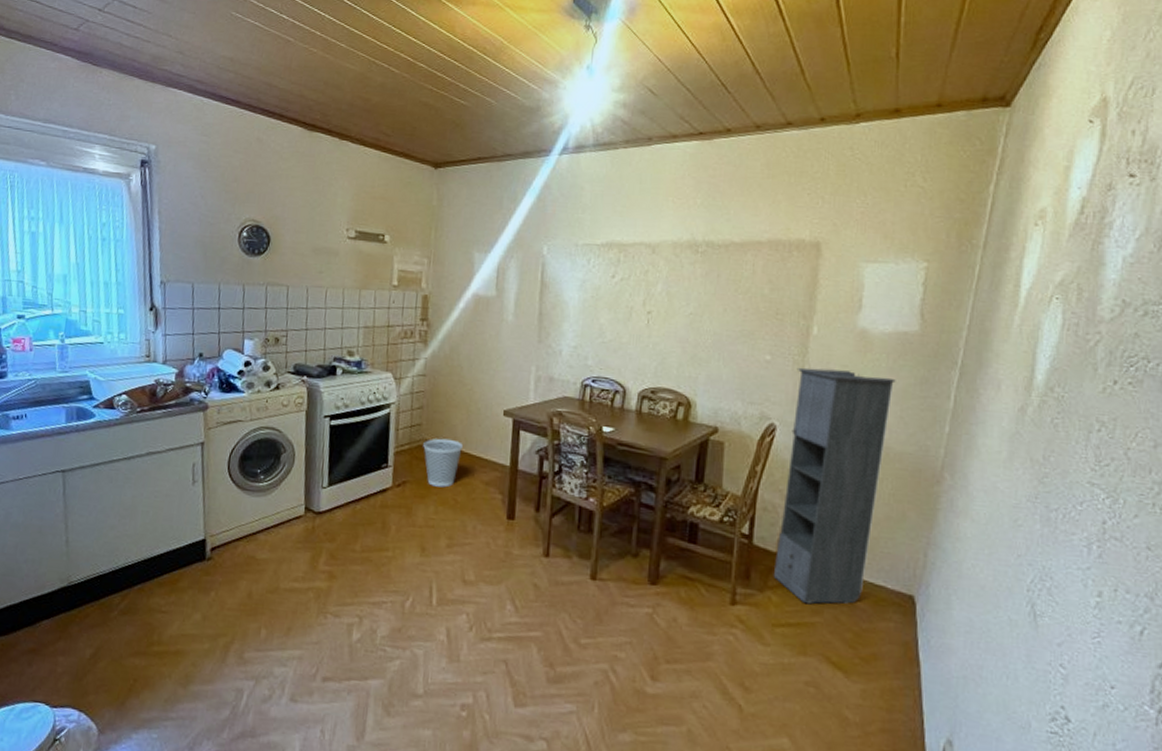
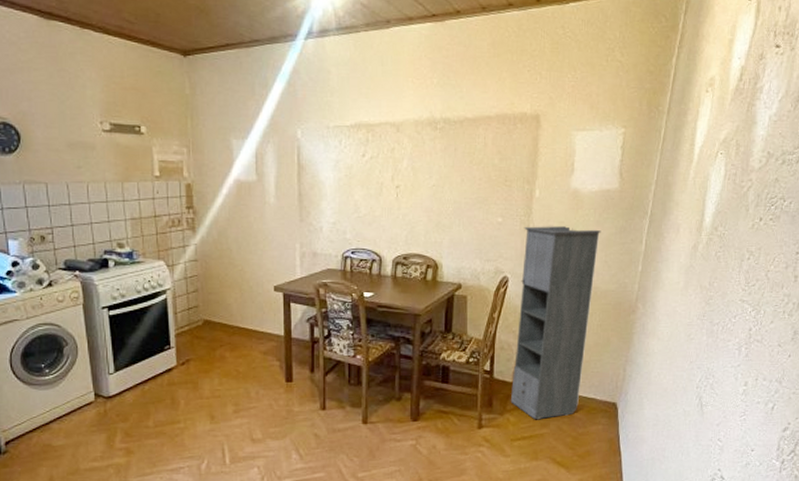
wastebasket: present [423,438,463,488] -> none [202,317,239,361]

